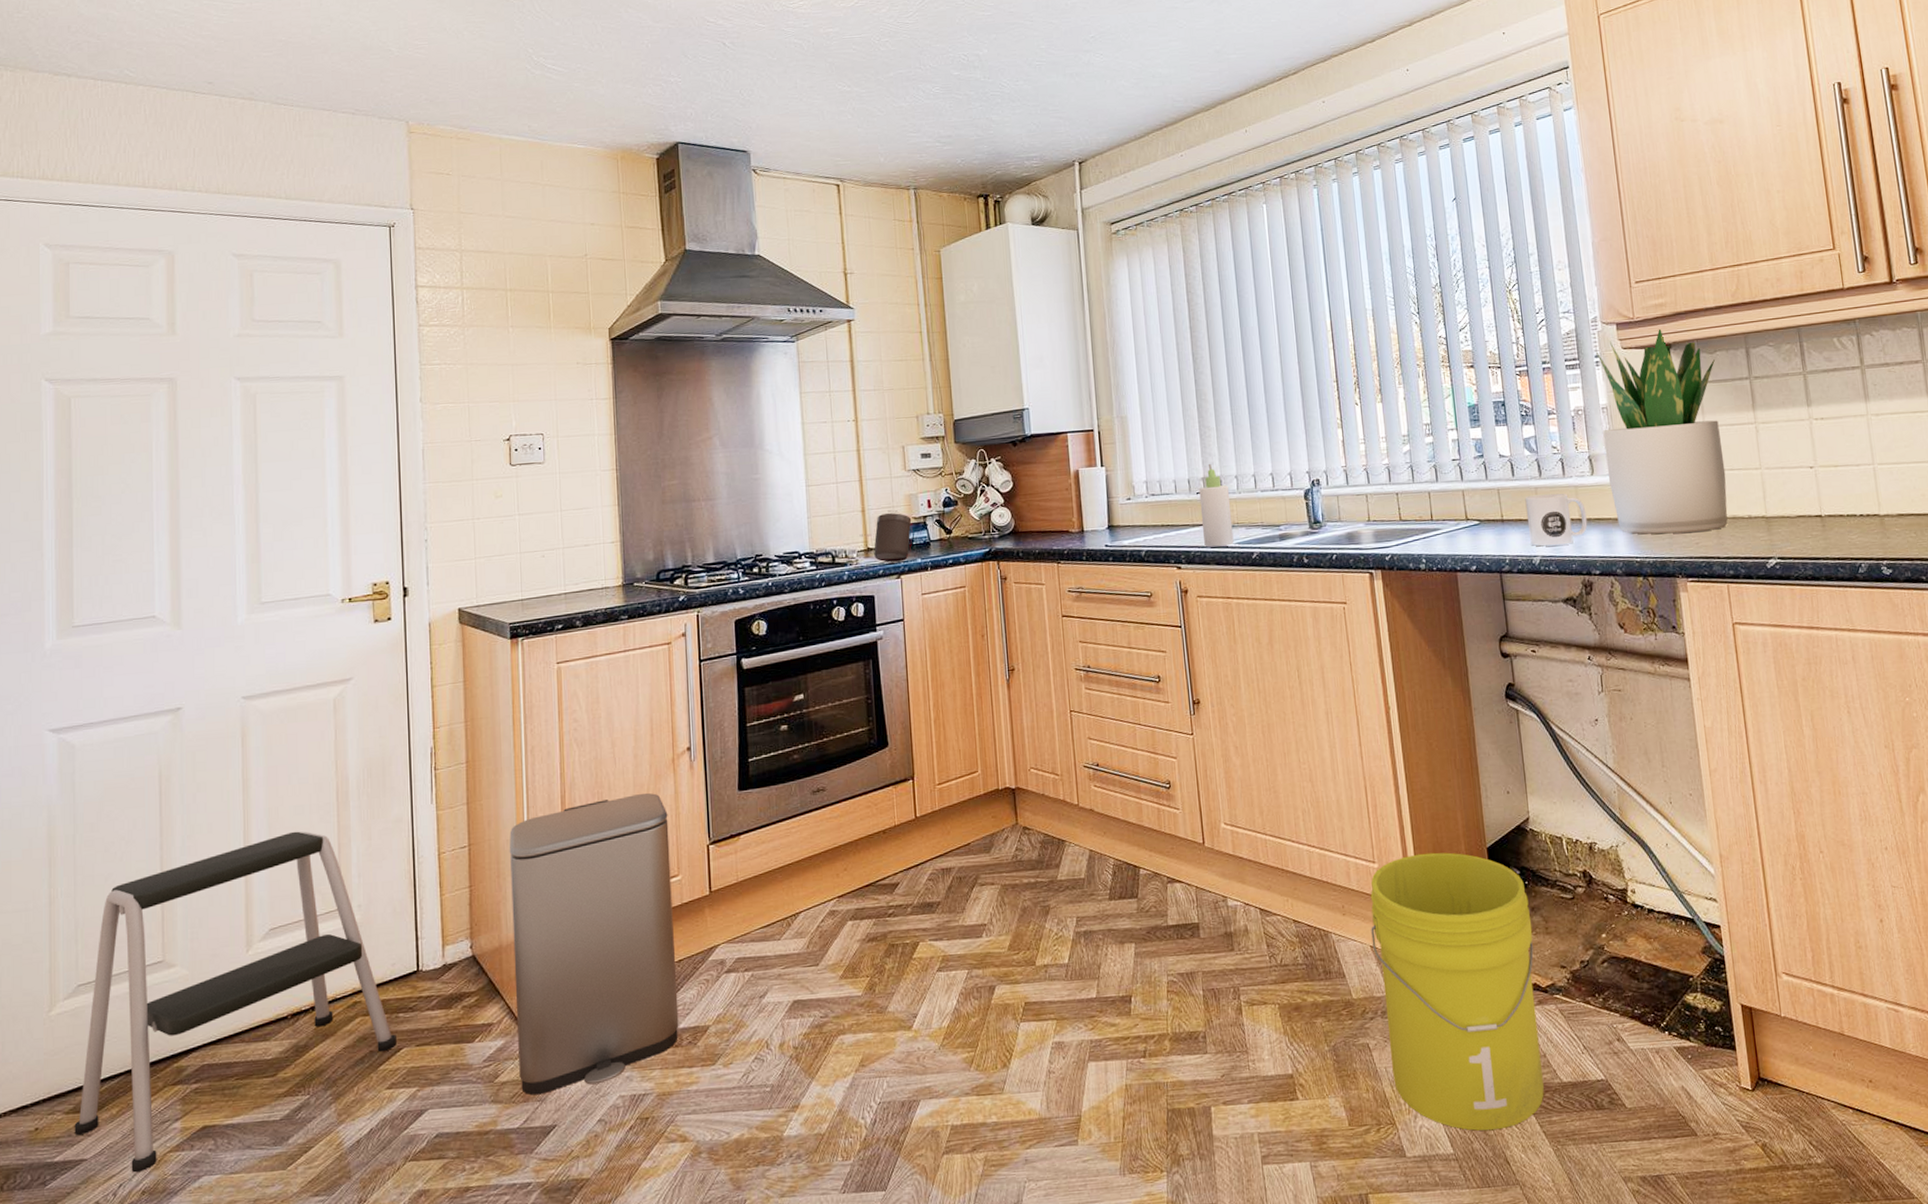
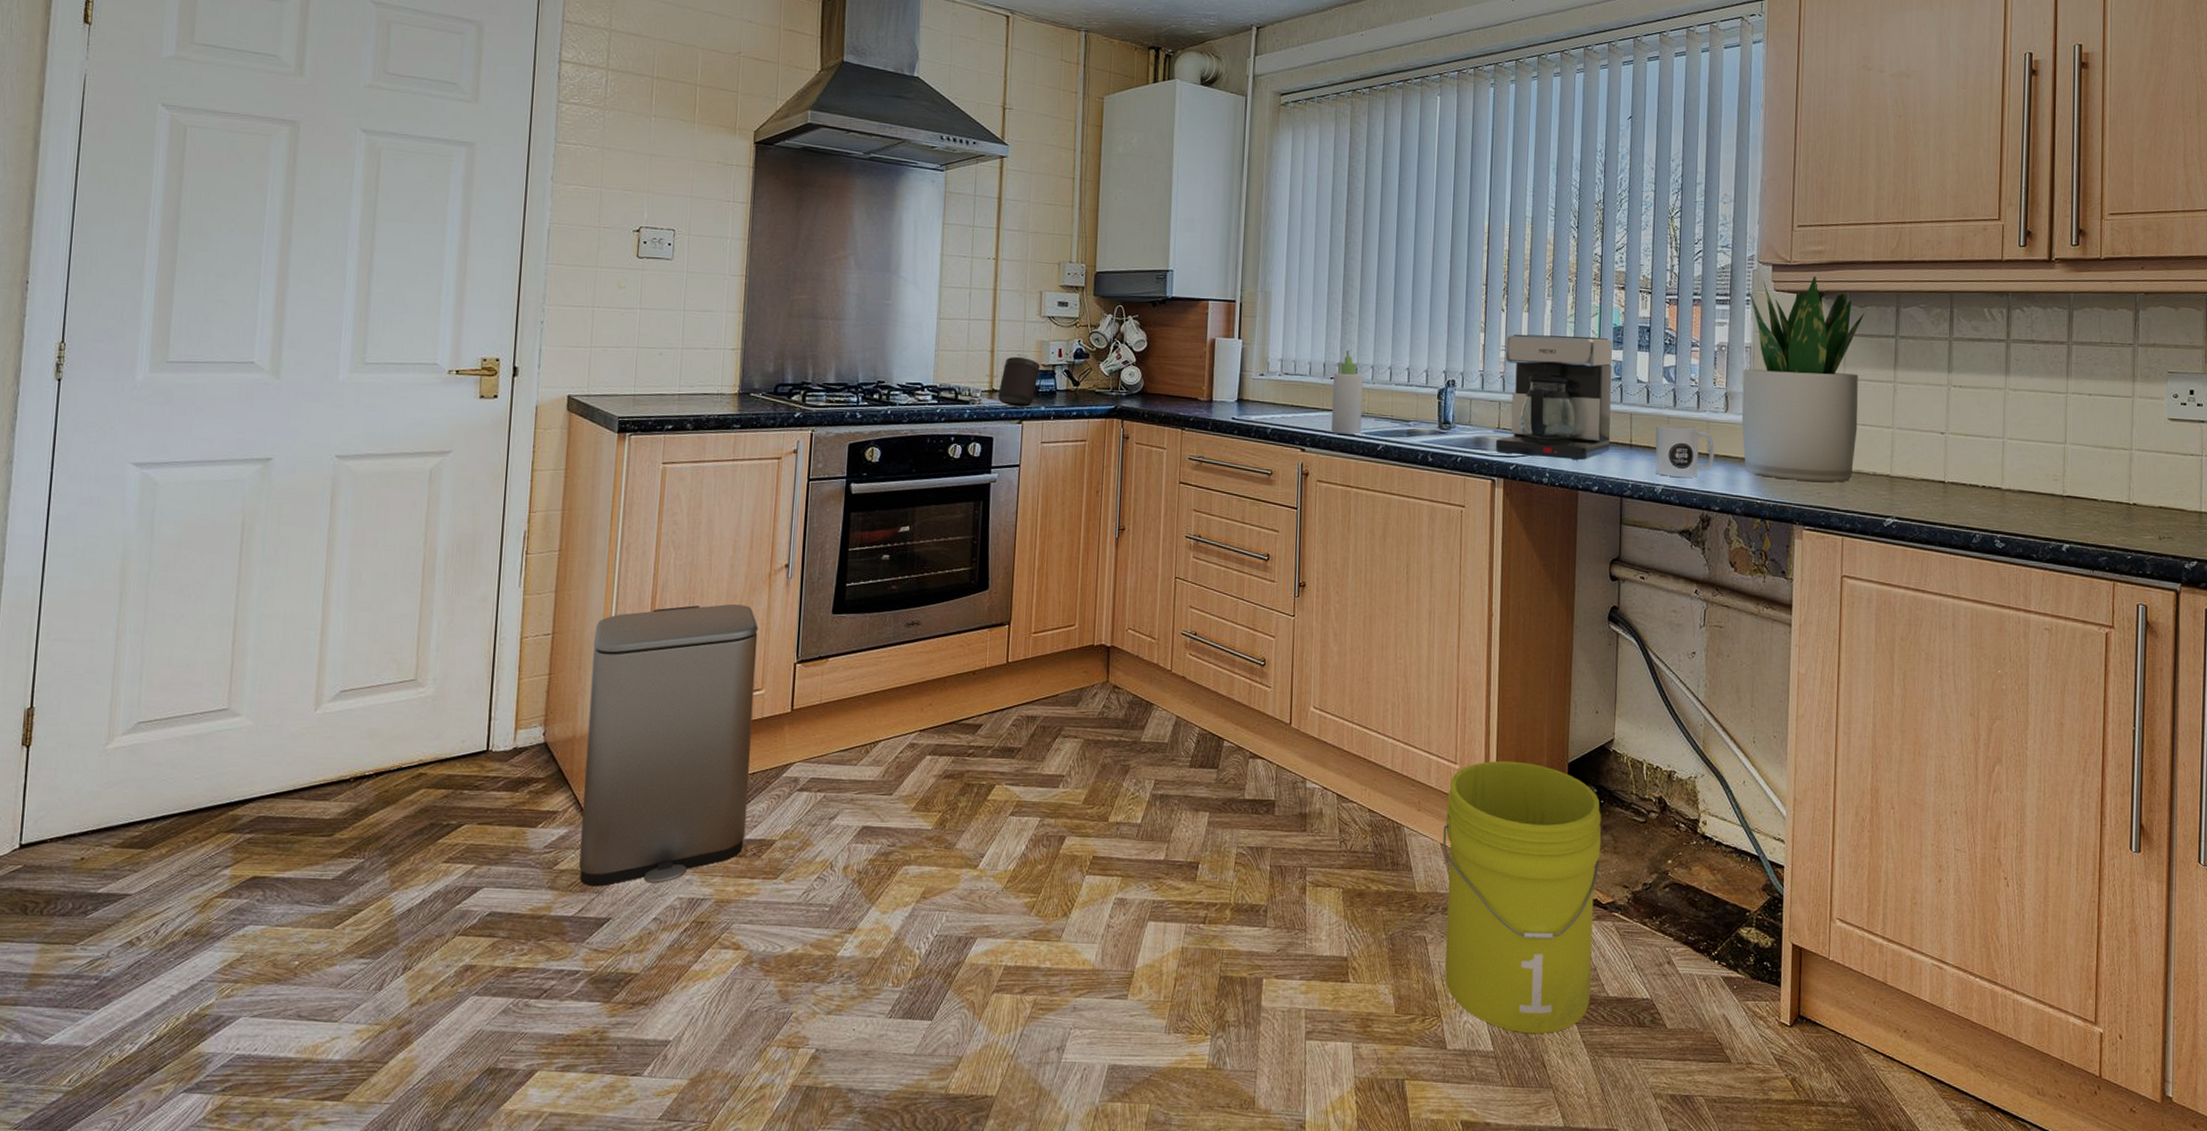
step stool: present [74,831,397,1173] -> none [121,597,459,914]
coffee maker: none [1364,417,1483,546] -> present [1495,334,1613,461]

